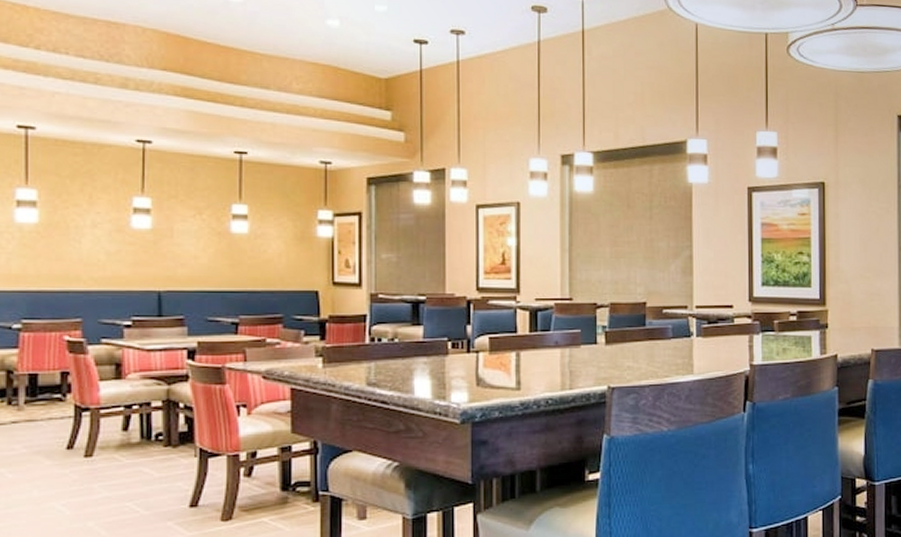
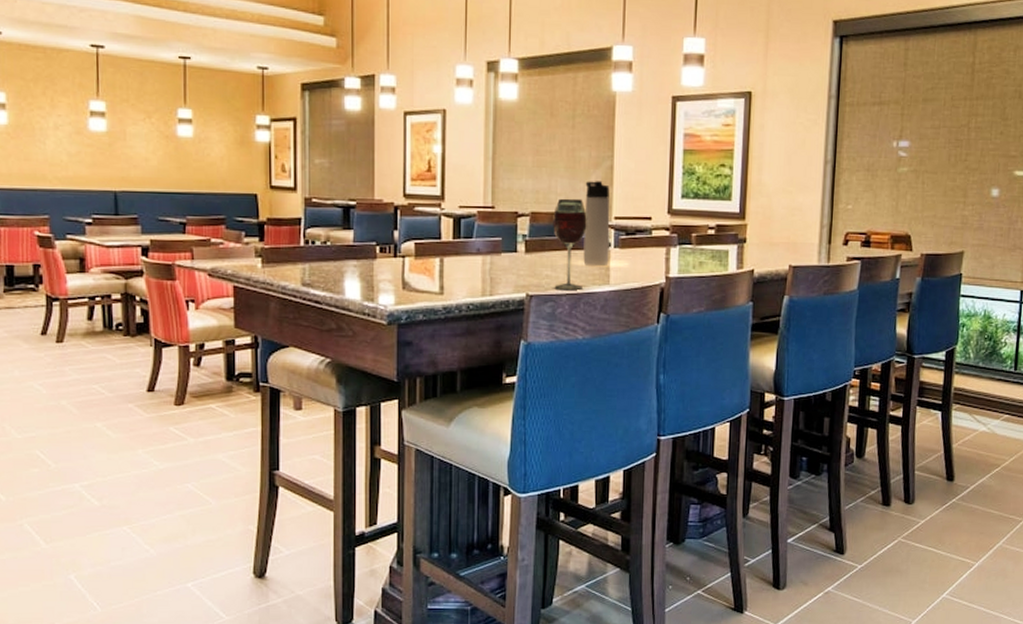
wineglass: none [633,288,668,380] -> present [553,198,587,290]
thermos bottle: none [665,270,692,357] -> present [583,181,611,267]

